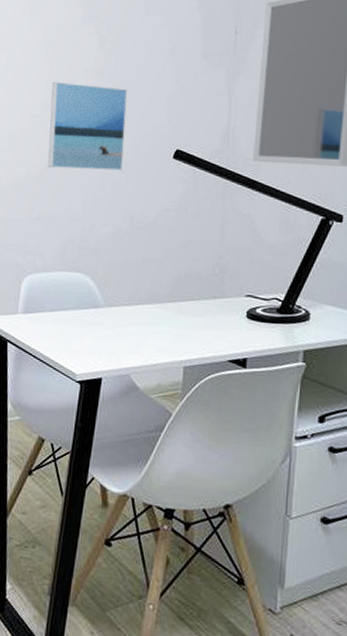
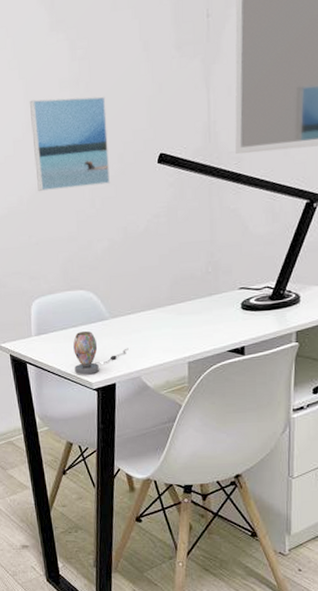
decorative vase: none [59,316,121,364] -> present [73,331,129,375]

